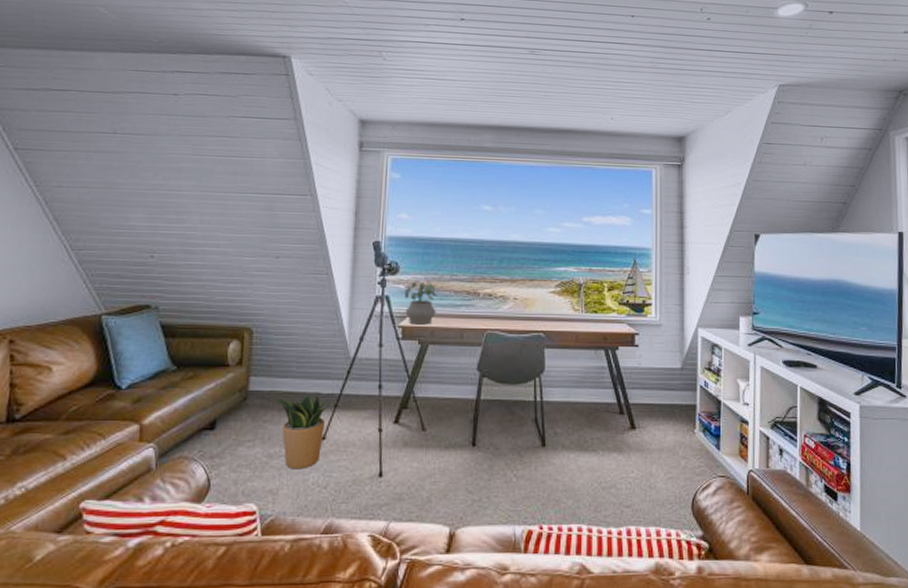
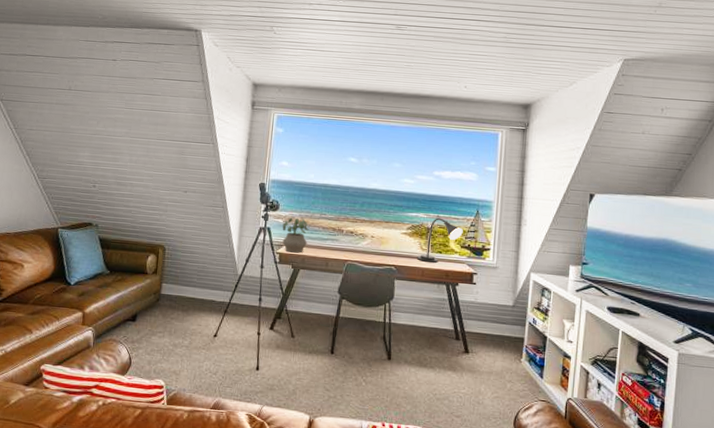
potted plant: present [272,393,334,470] -> none [178,300,224,358]
desk lamp: none [569,271,620,324] -> present [417,218,463,263]

